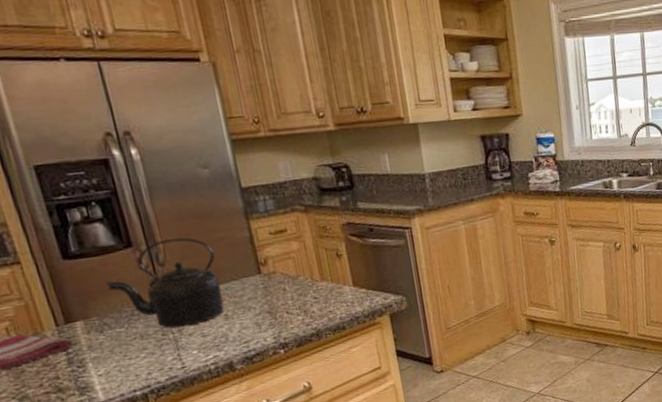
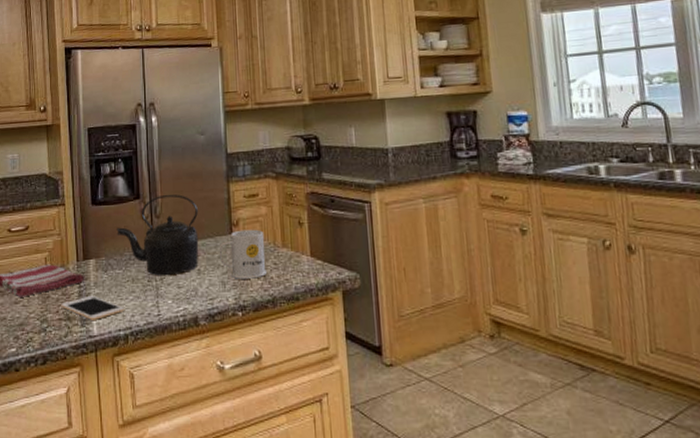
cell phone: none [44,360,137,387] -> present [61,295,124,320]
mug: none [247,265,307,319] -> present [219,229,266,279]

